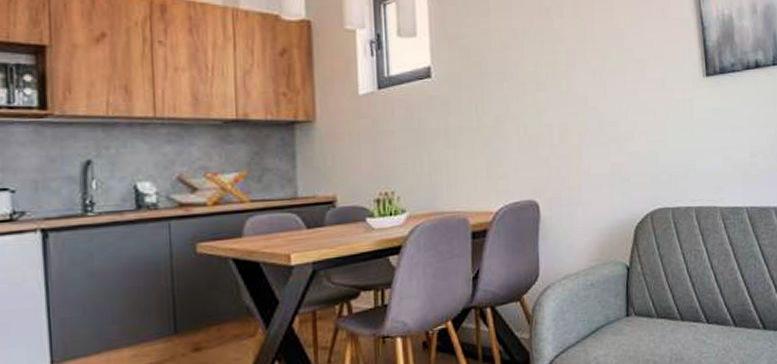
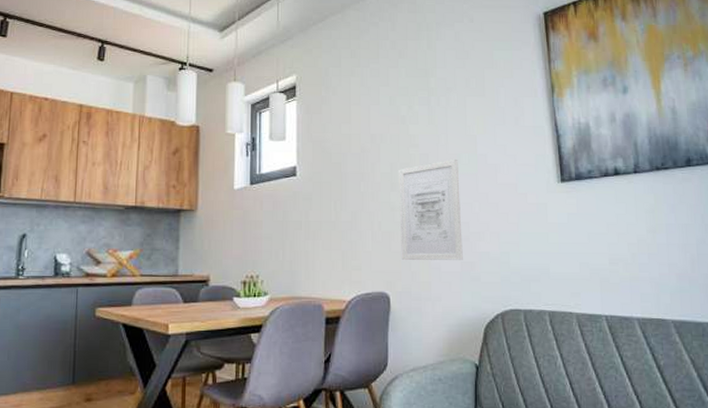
wall art: none [544,55,612,166] -> present [399,160,463,261]

